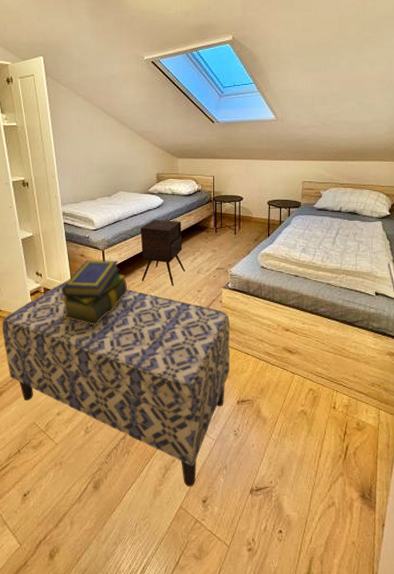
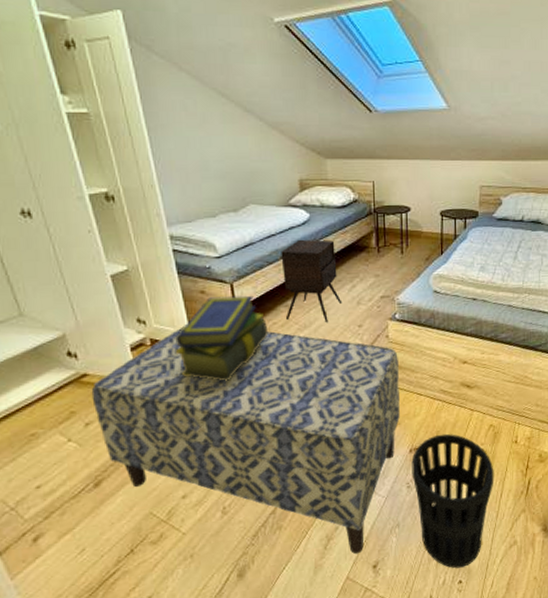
wastebasket: none [239,391,314,518] -> present [411,433,494,569]

